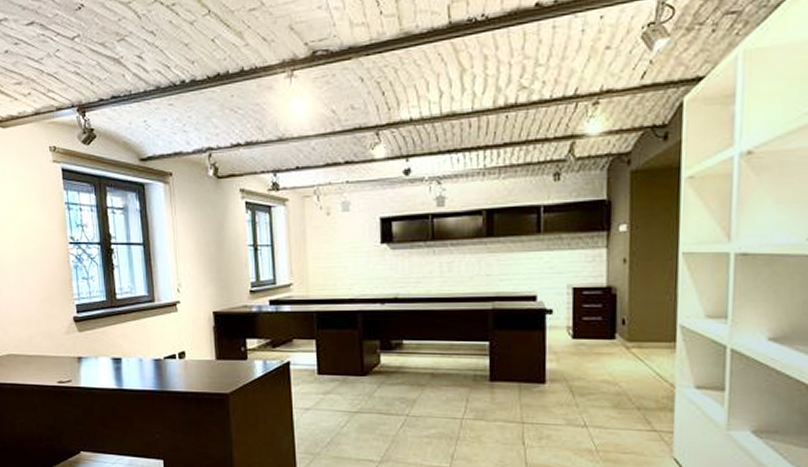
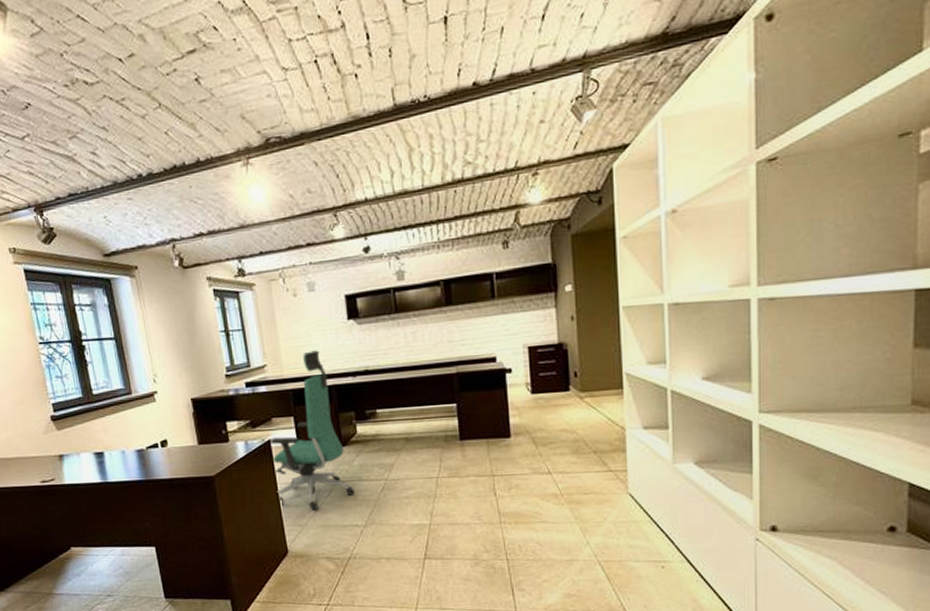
chair: none [288,273,372,440] -> present [269,350,355,511]

